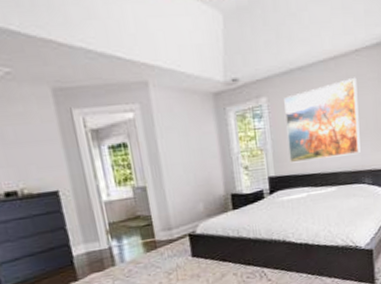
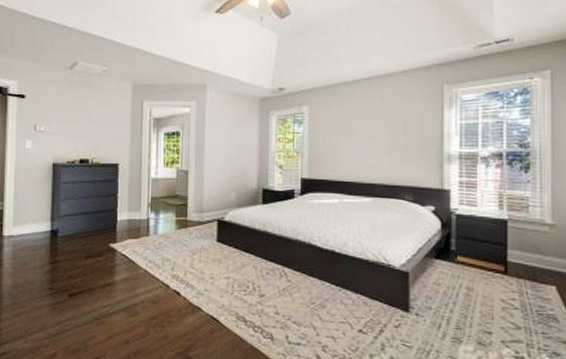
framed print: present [284,77,361,163] -> none [325,95,403,169]

